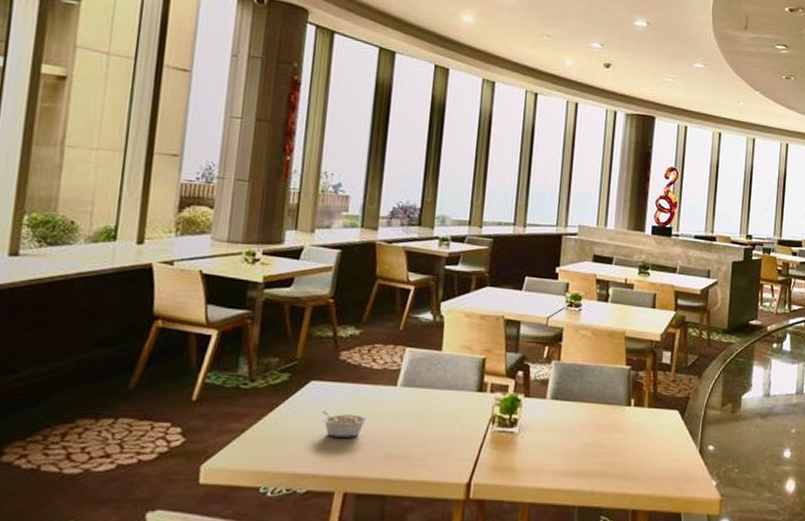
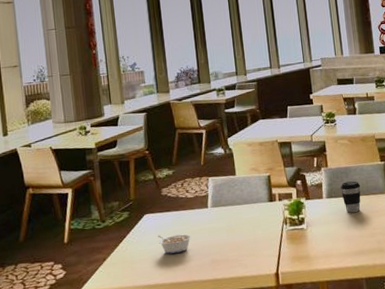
coffee cup: none [570,383,596,422] -> present [340,181,361,213]

